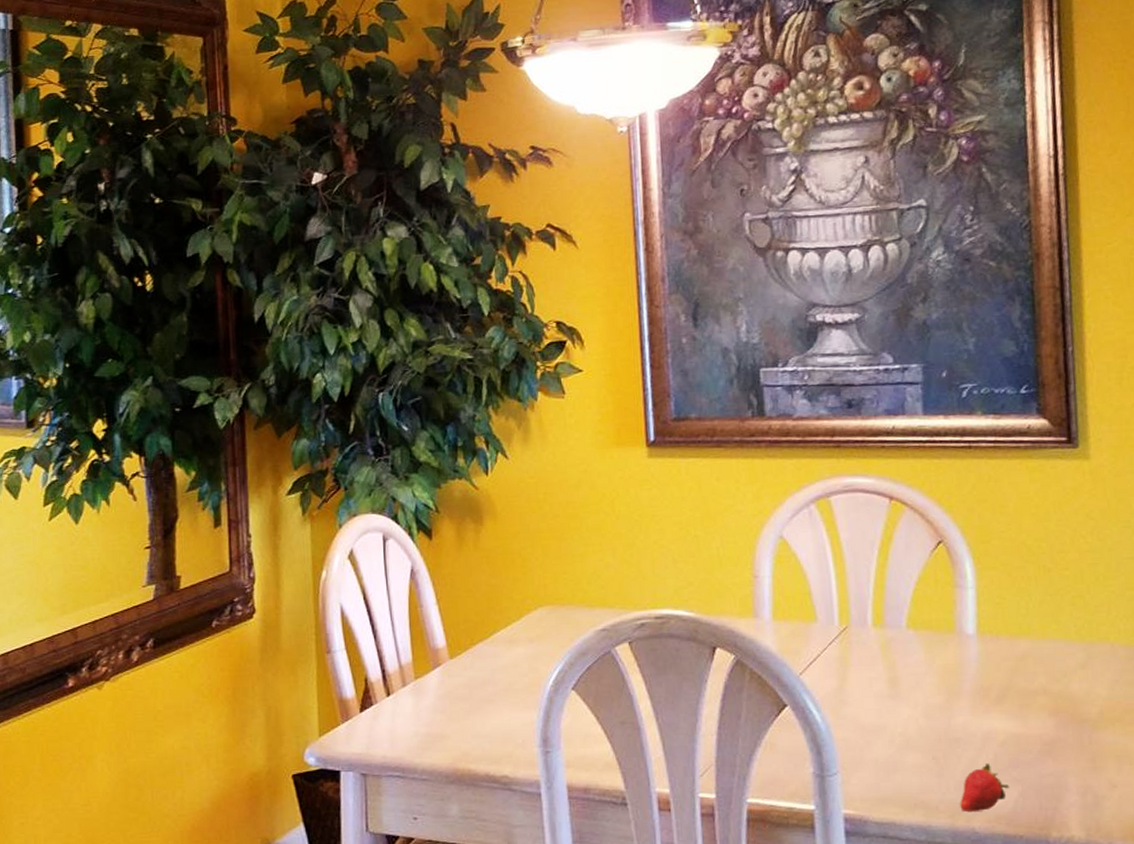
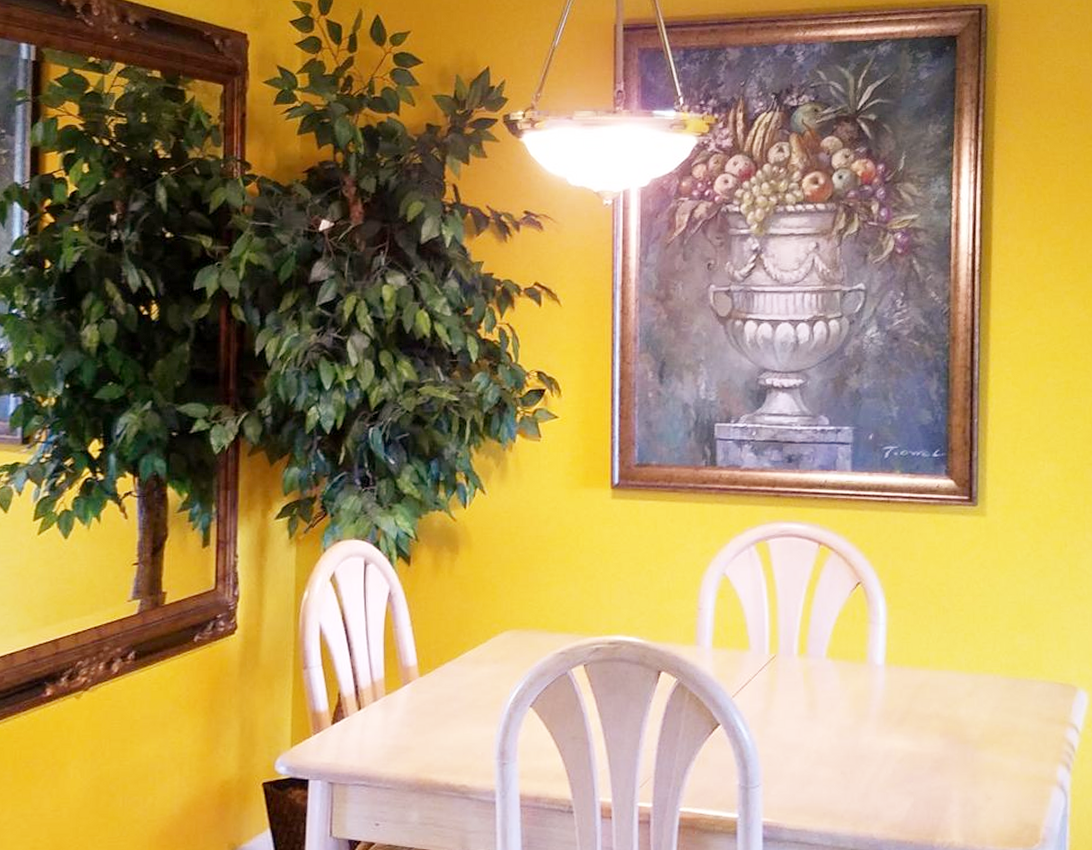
fruit: present [960,762,1010,813] -> none [862,777,904,821]

